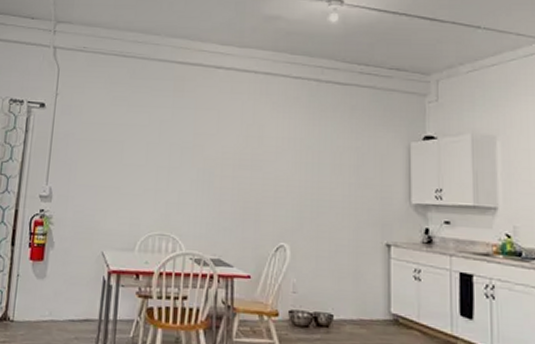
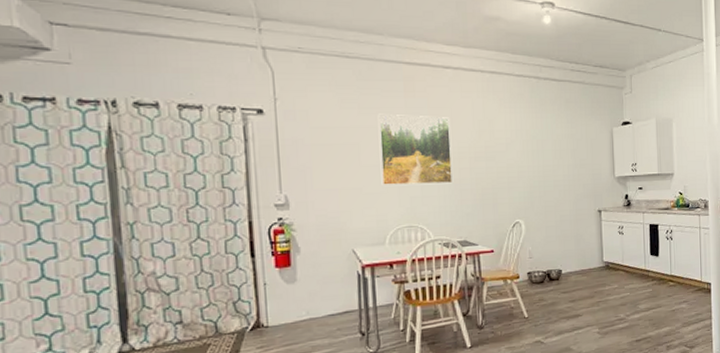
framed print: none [139,112,216,192] -> present [377,113,453,185]

